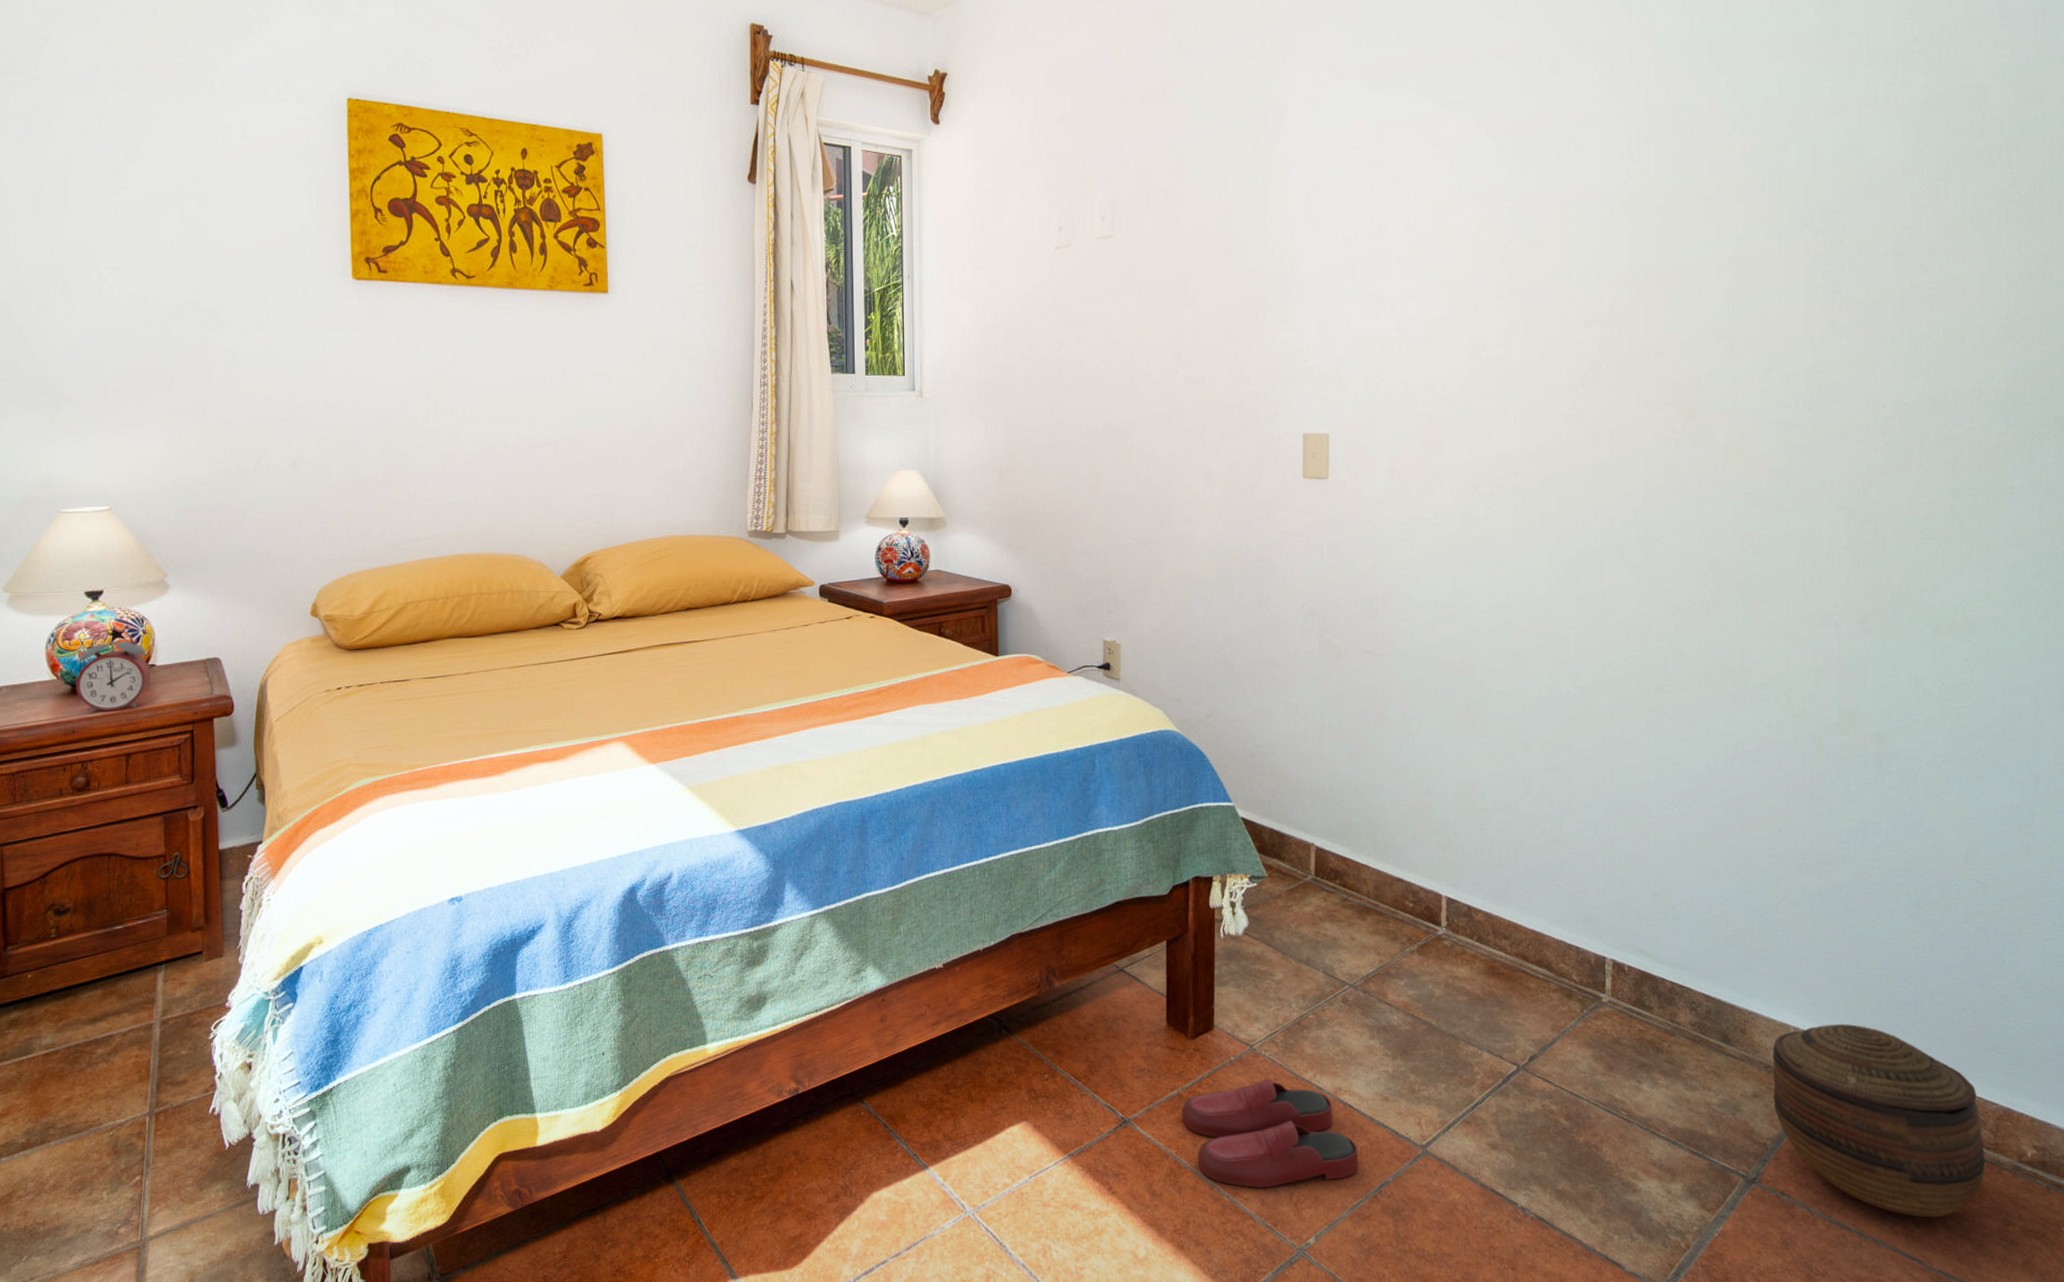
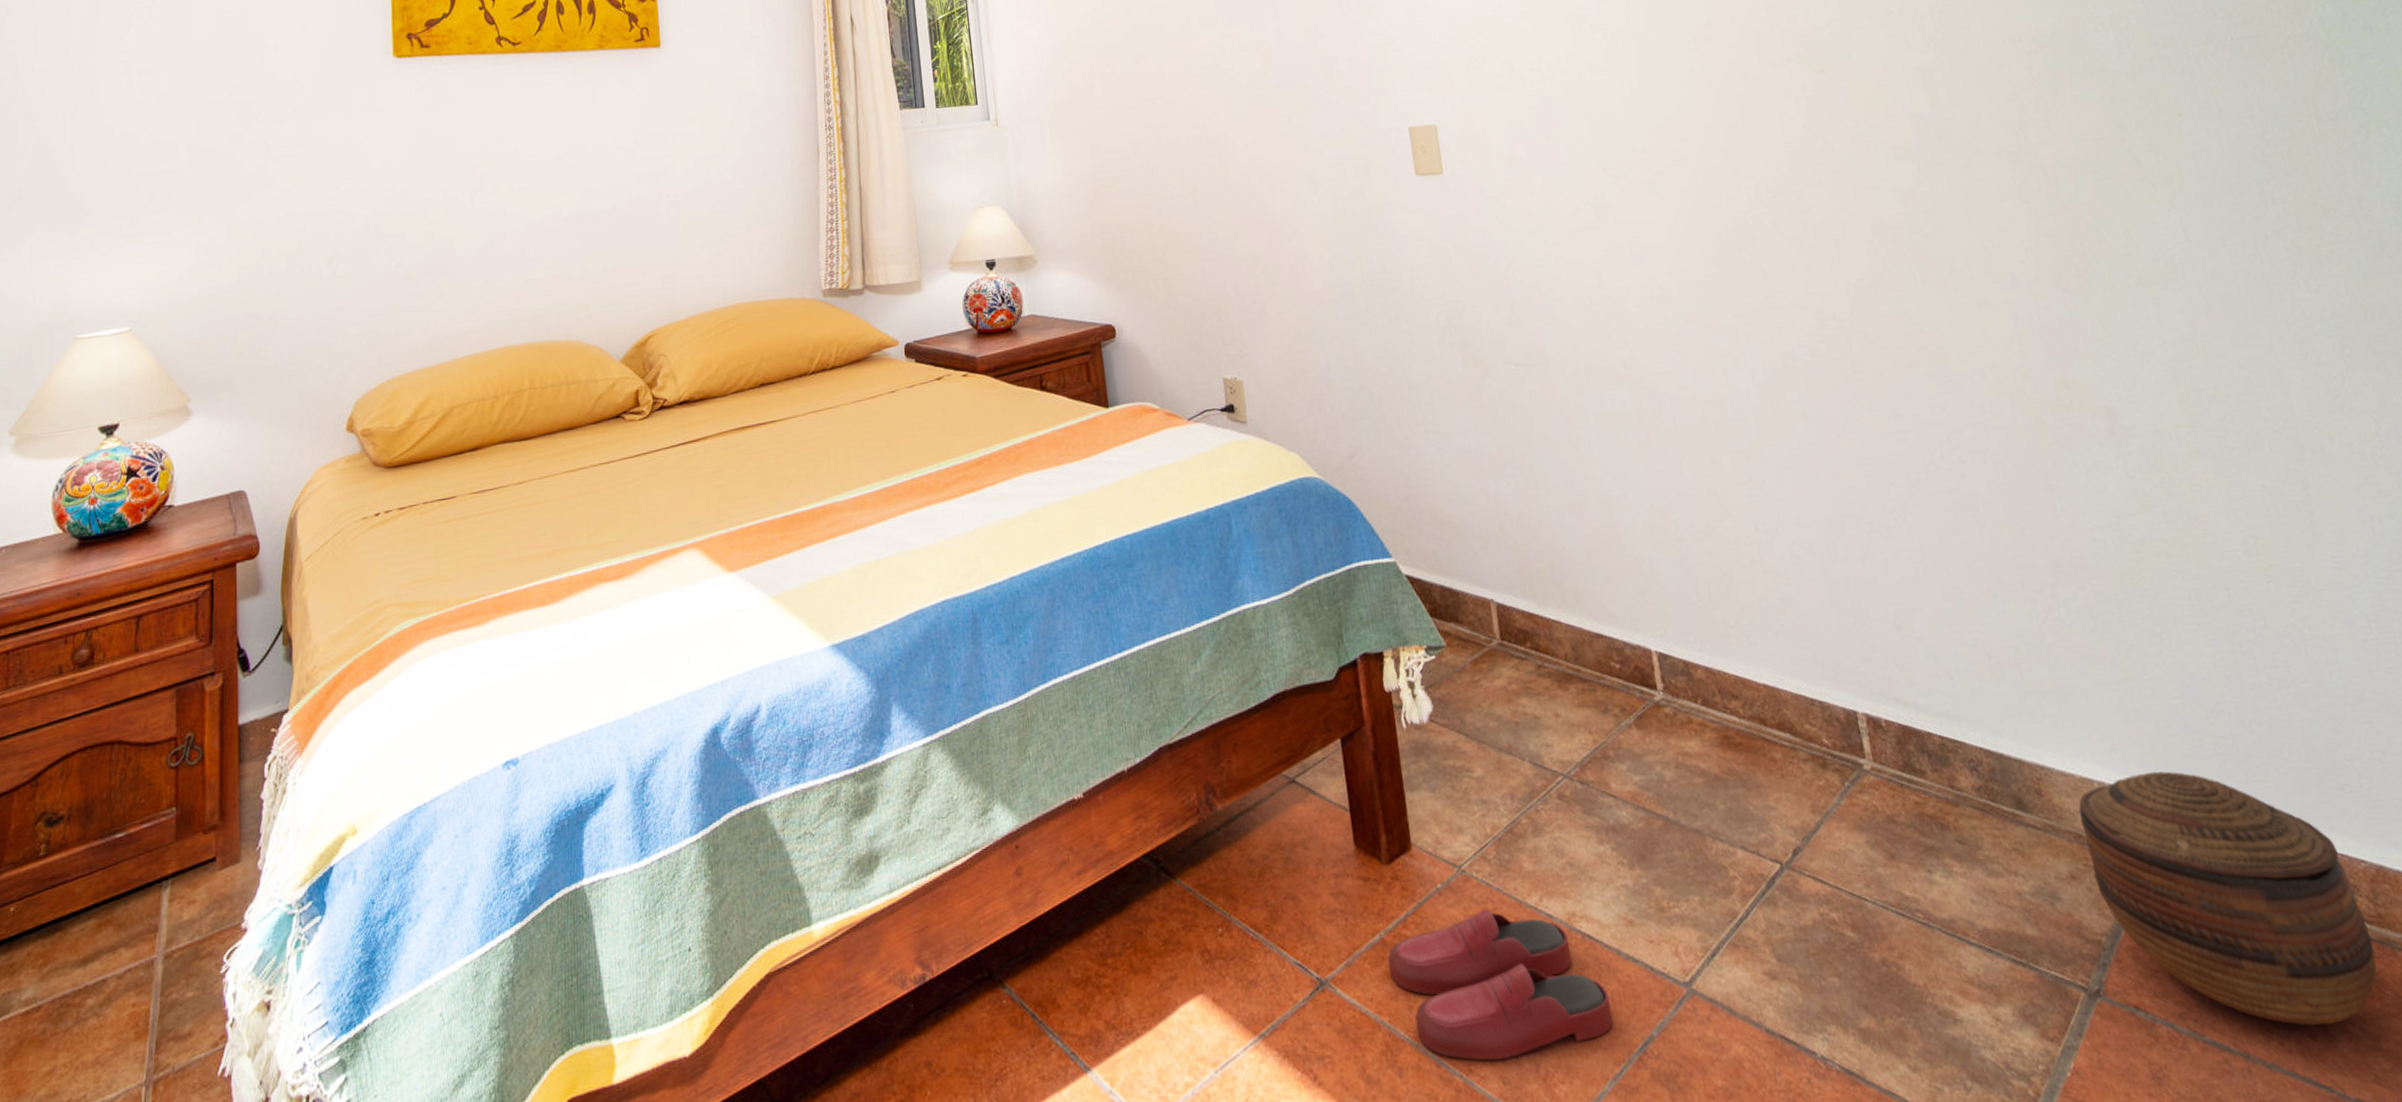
alarm clock: present [75,628,150,714] -> none [83,466,167,571]

